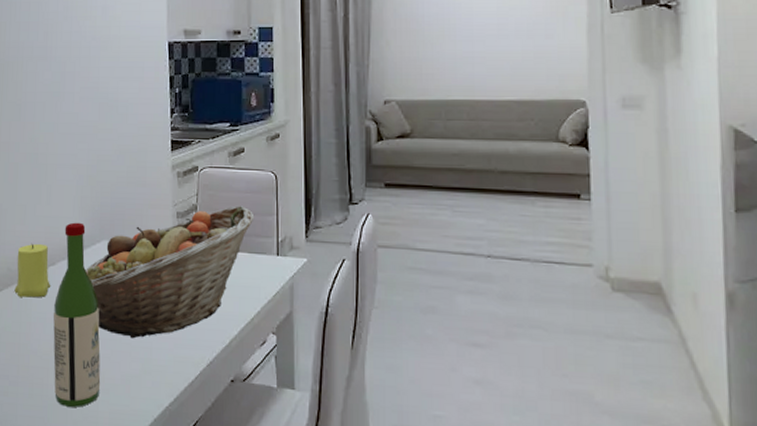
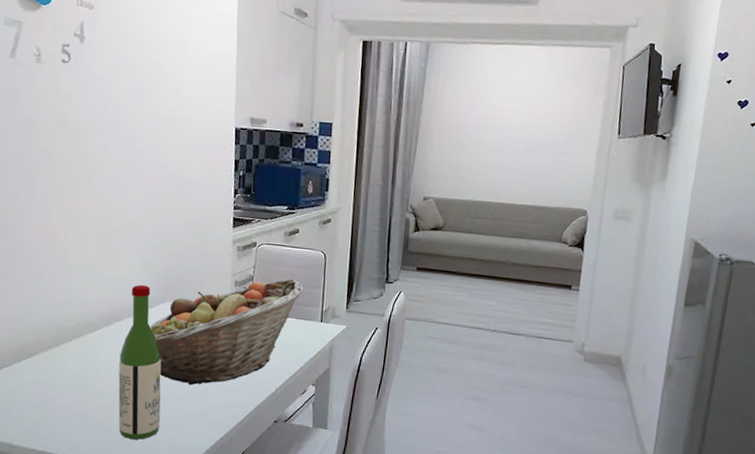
candle: present [14,243,51,298] -> none [82,300,118,348]

